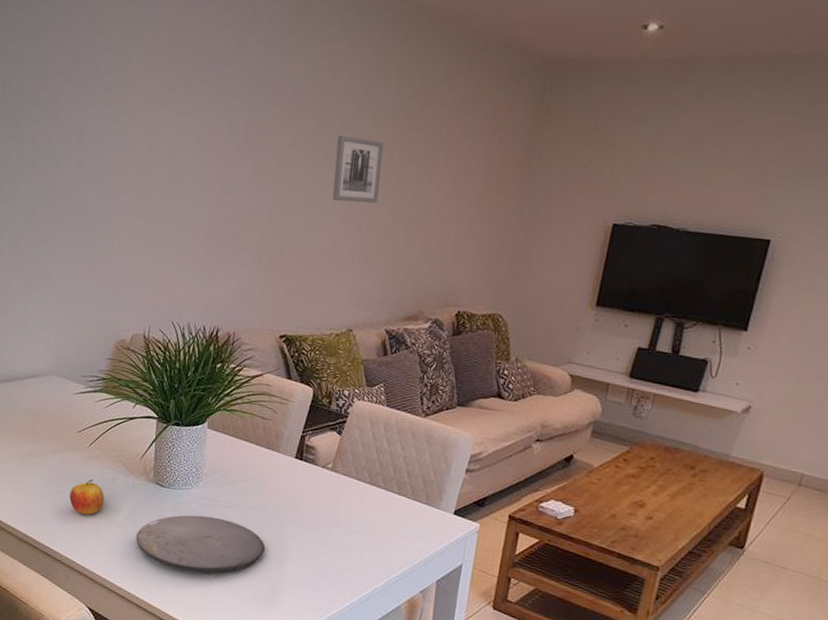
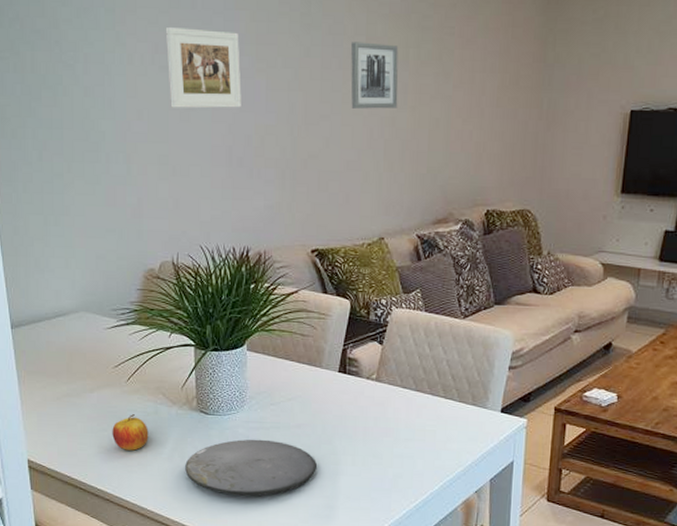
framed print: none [156,107,229,192] -> present [165,26,241,109]

